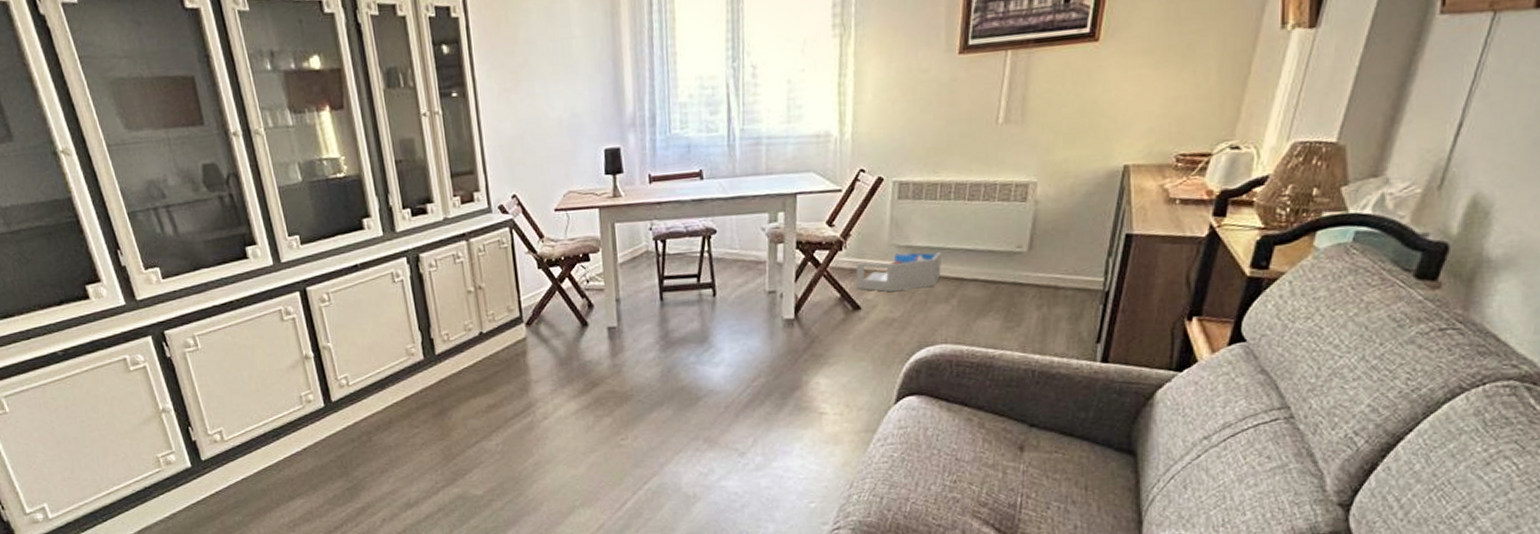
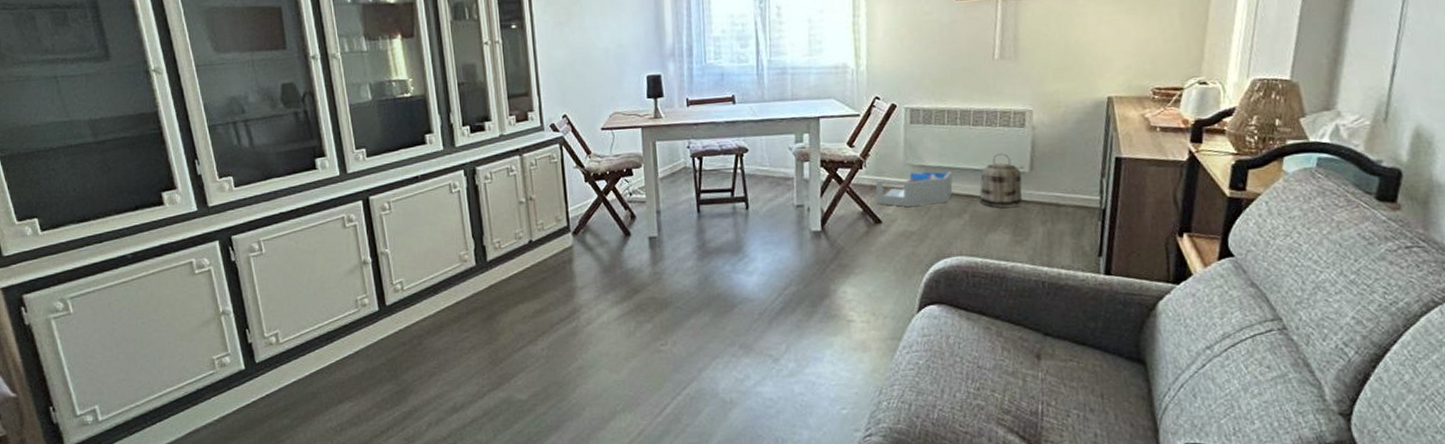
basket: none [970,231,1018,292] -> present [979,153,1022,209]

